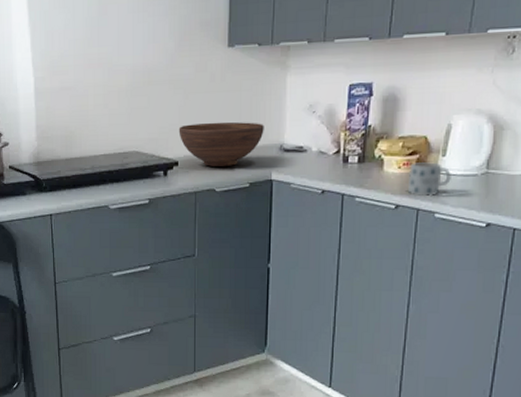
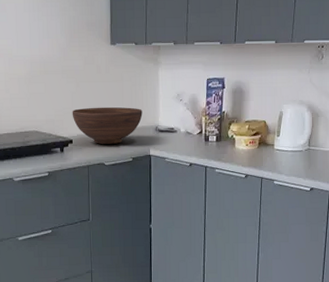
mug: present [408,162,451,196] -> none [254,141,284,167]

